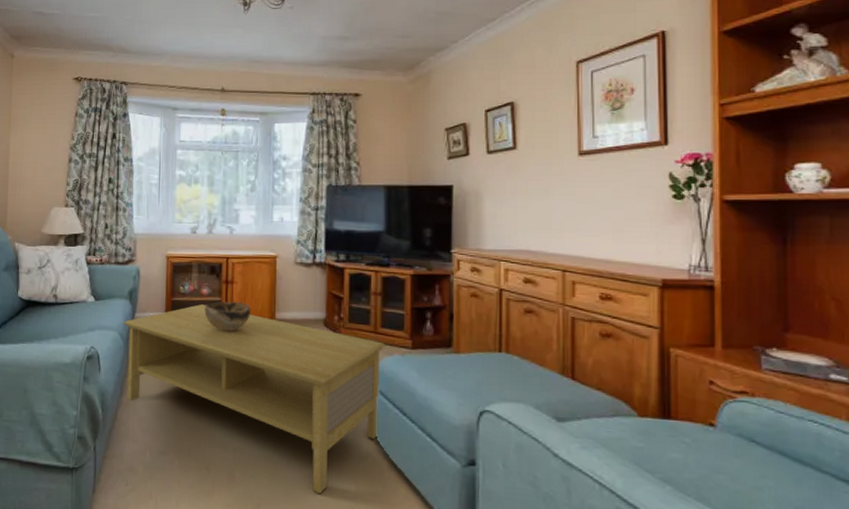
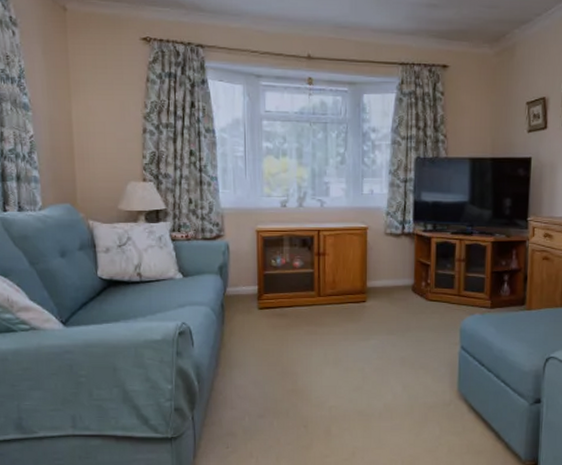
coffee table: present [123,304,385,495] -> none [215,277,467,439]
decorative bowl: present [205,301,252,331] -> none [297,272,344,301]

